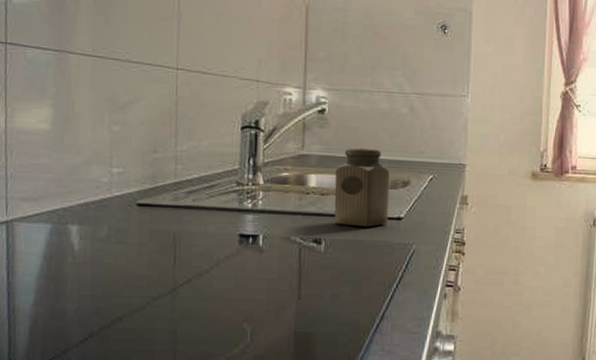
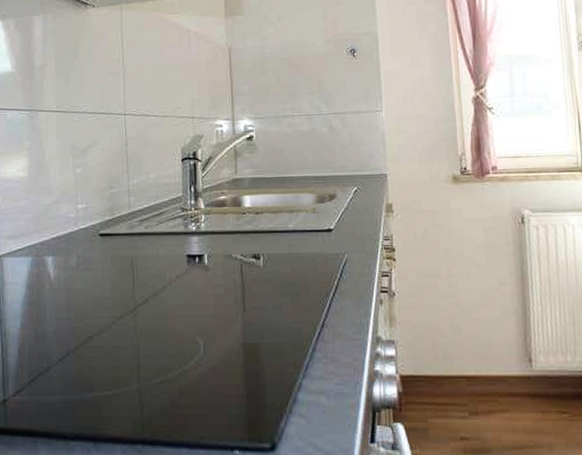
salt shaker: present [334,147,390,227] -> none [267,166,319,241]

